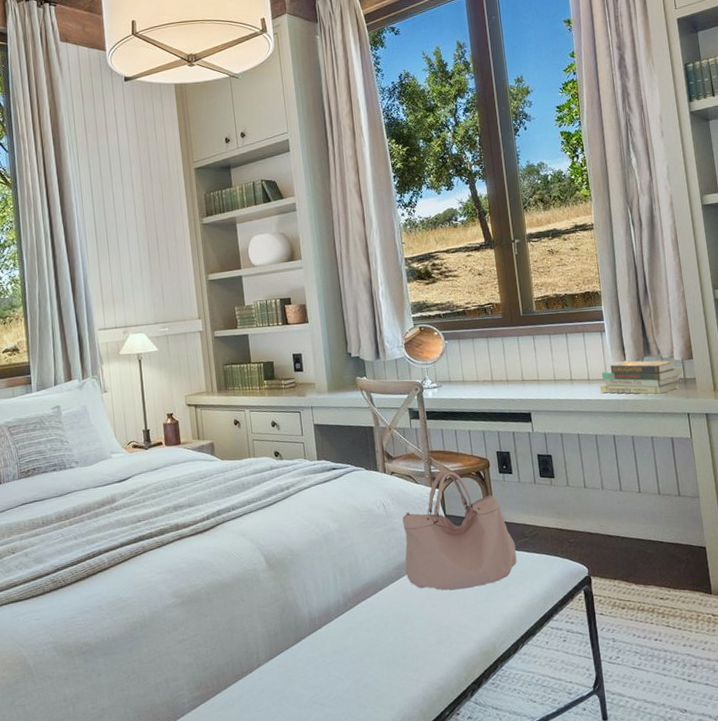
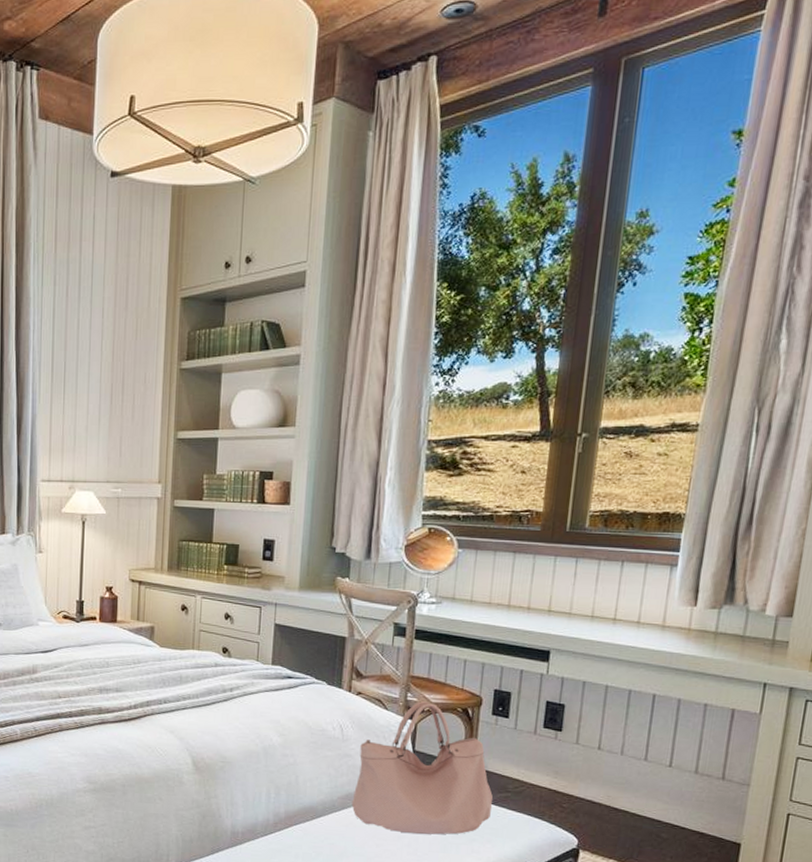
books: present [599,361,682,395] -> none [650,607,773,654]

